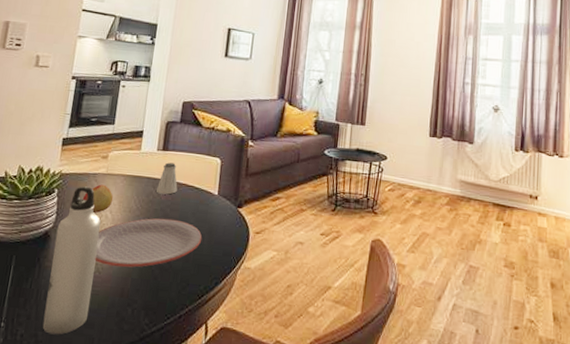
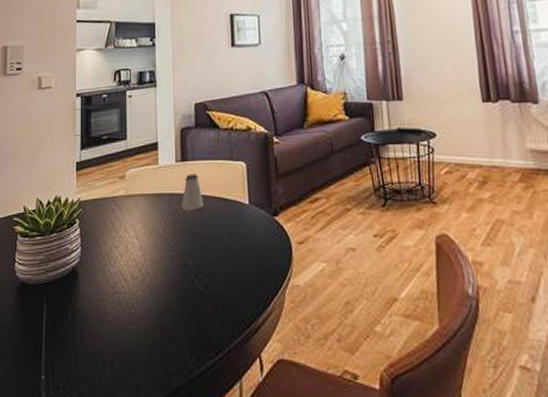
water bottle: present [42,186,101,335] -> none [83,212,130,385]
apple: present [82,184,114,213] -> none [105,208,138,240]
plate: present [94,218,202,268] -> none [128,238,240,299]

